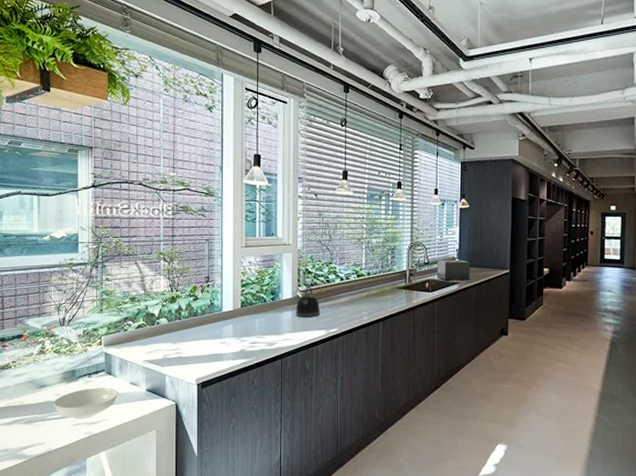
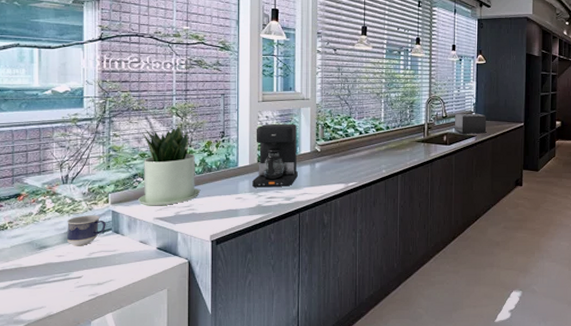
bowl: present [54,388,118,419] -> none [55,247,126,281]
cup: none [63,356,99,386] -> present [66,215,106,246]
planter: none [128,270,187,349] -> present [137,125,201,206]
coffee maker: none [236,269,280,333] -> present [252,123,298,188]
kettle: present [295,286,321,318] -> none [314,140,339,172]

